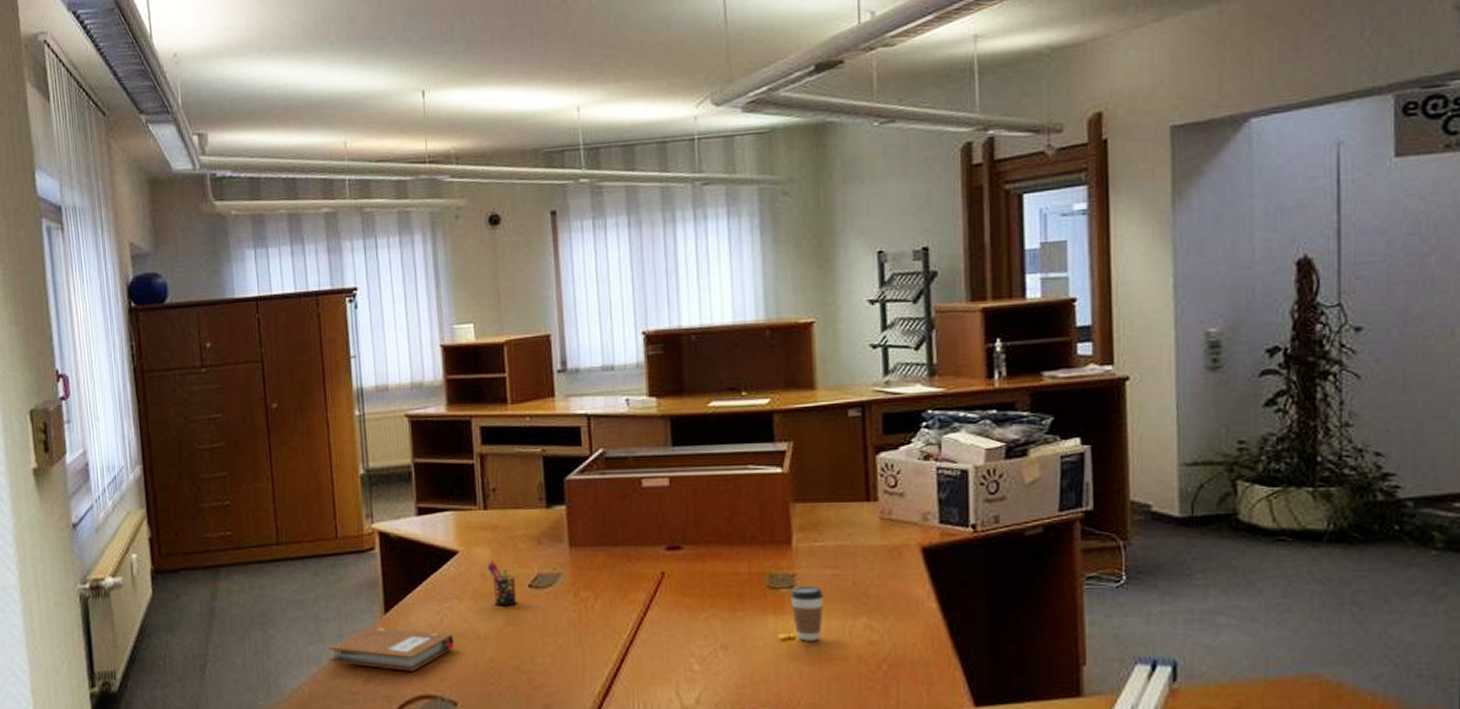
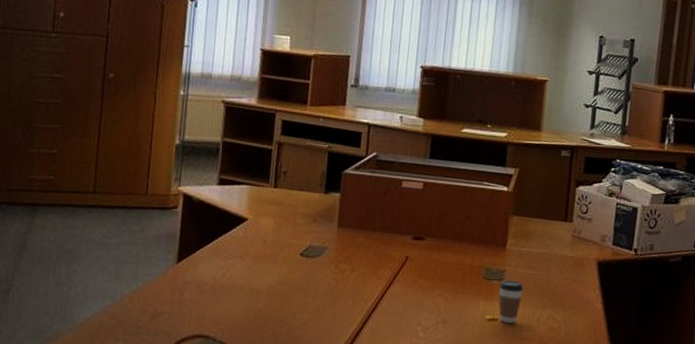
notebook: present [328,627,454,671] -> none [122,272,232,314]
pen holder: present [486,559,519,607] -> none [268,229,295,269]

